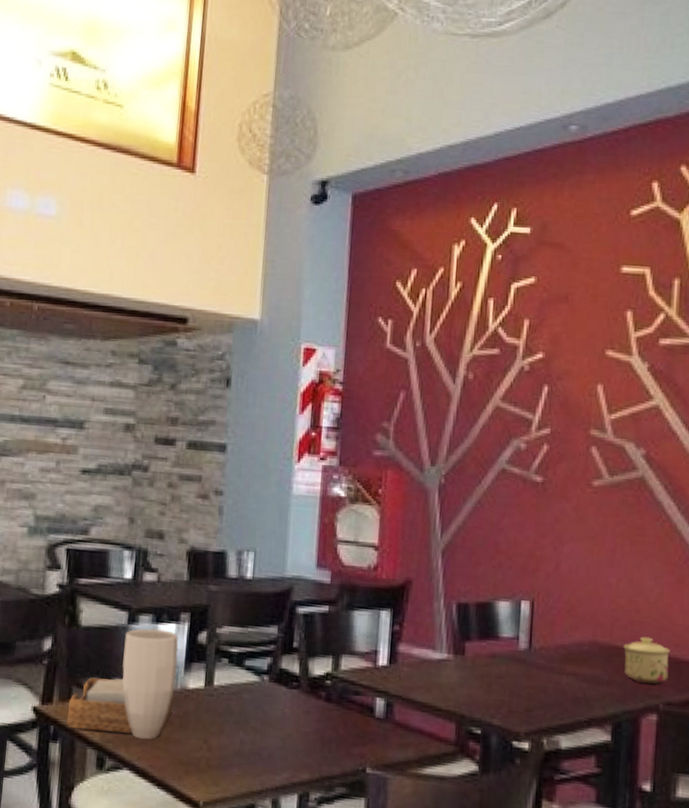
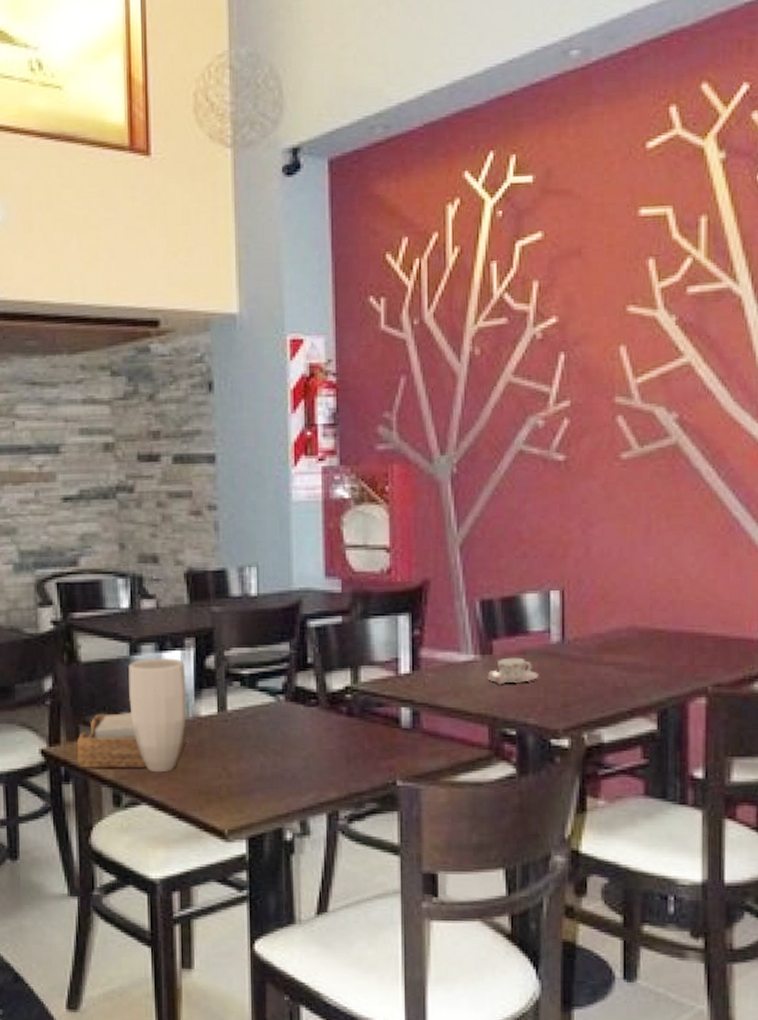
teacup: none [458,659,506,685] -> present [487,657,539,685]
sugar bowl: present [623,636,671,684] -> none [665,616,718,666]

